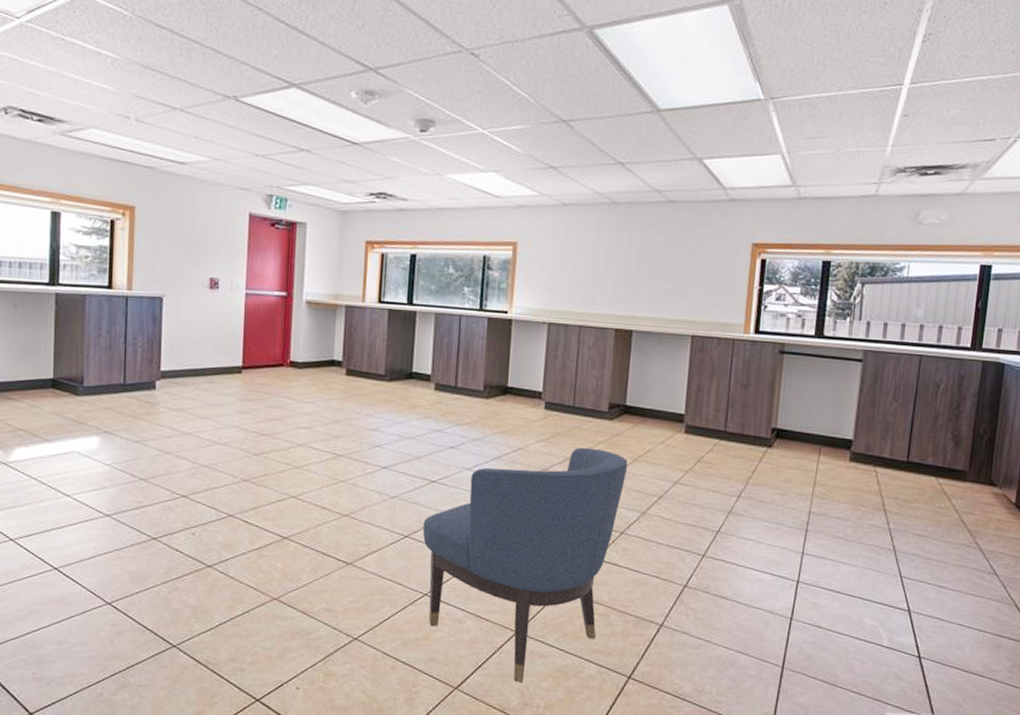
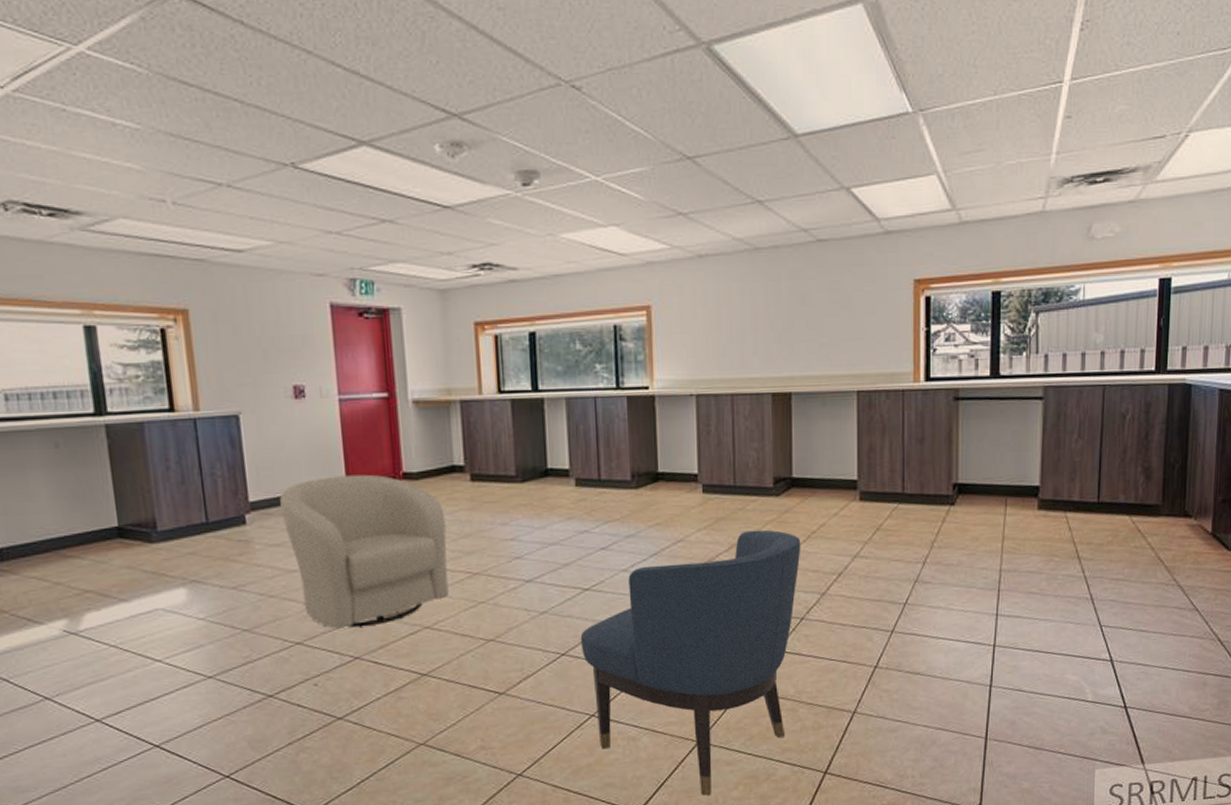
chair: none [185,357,321,490] -> present [280,474,449,630]

